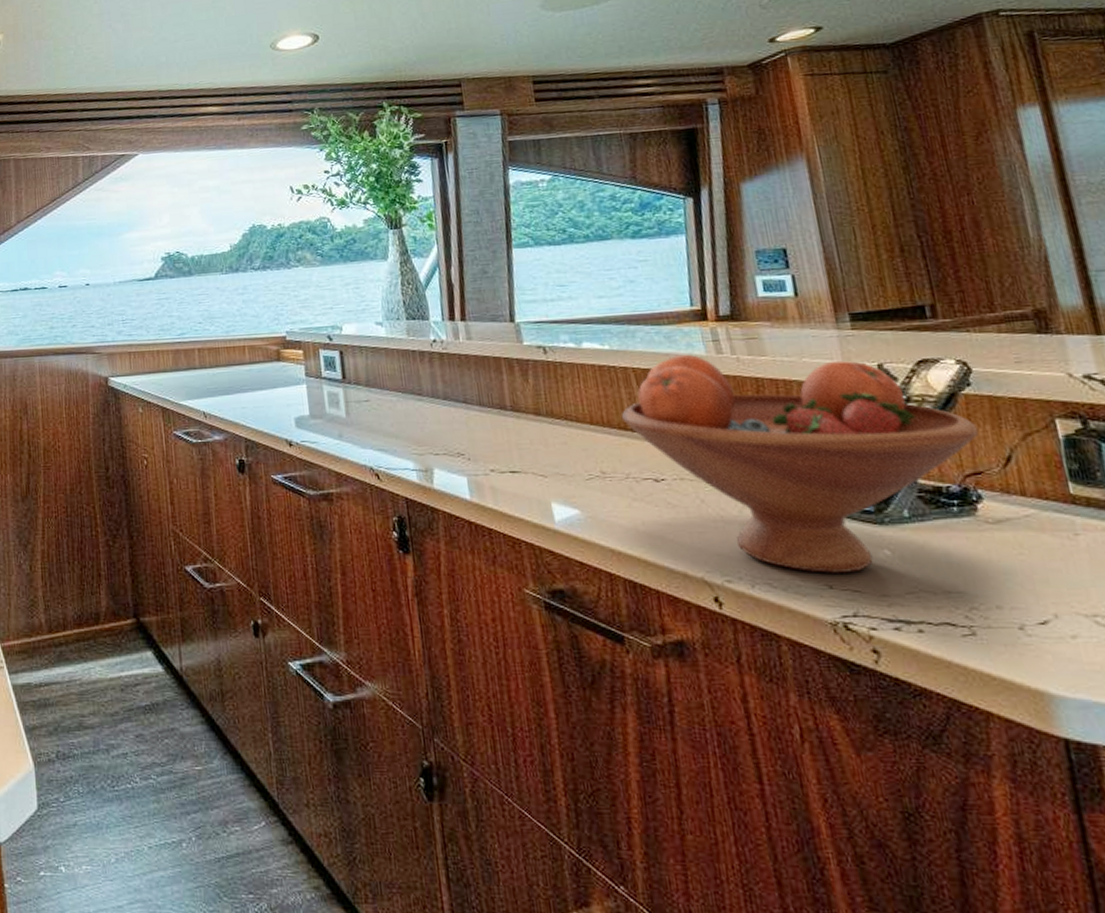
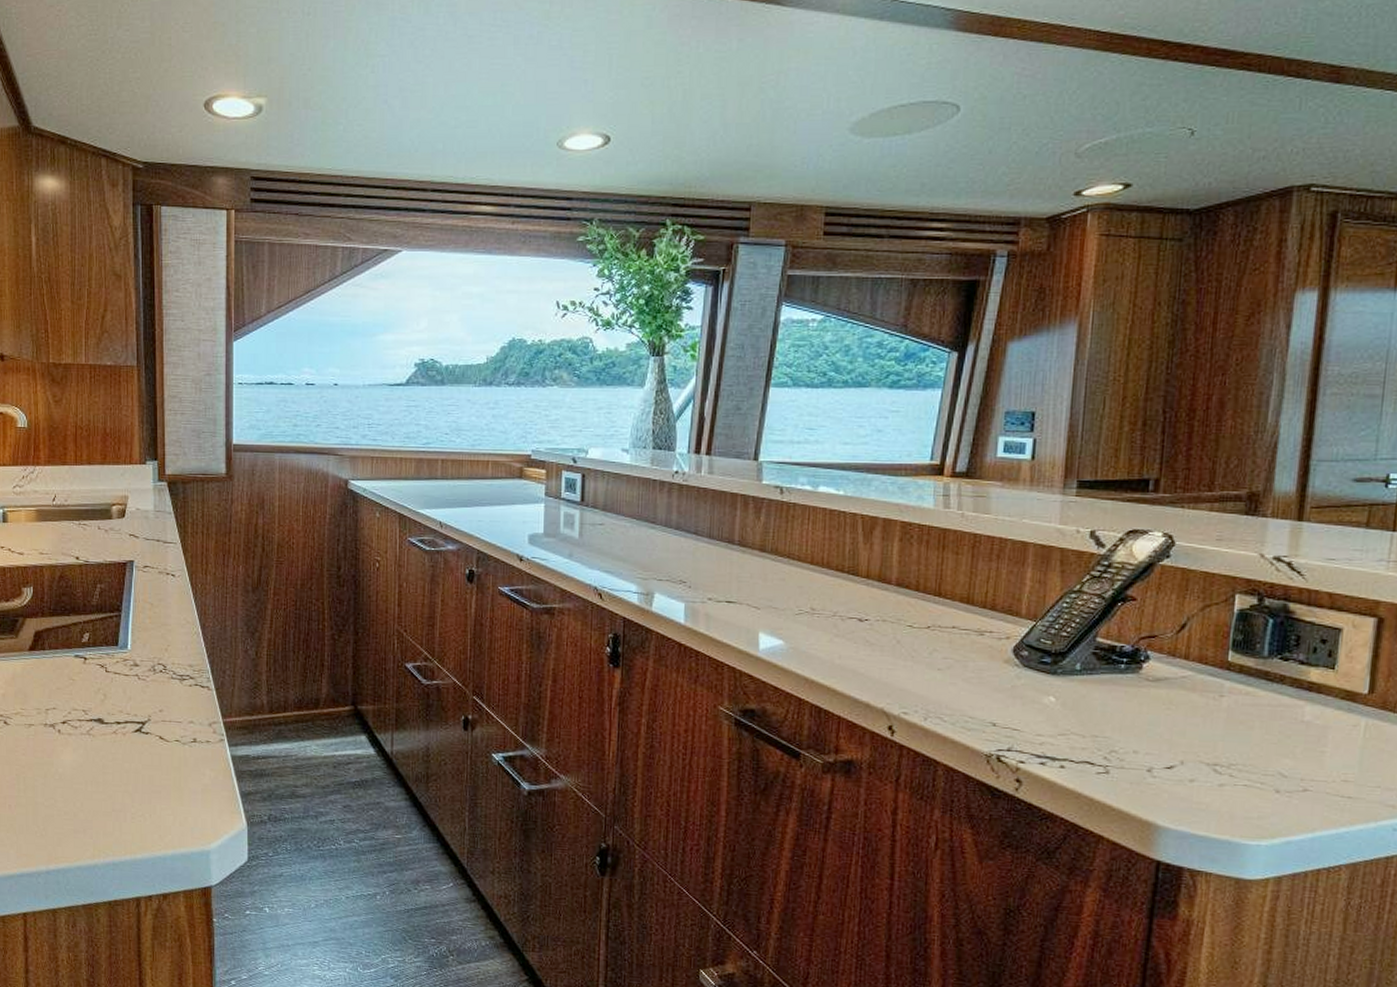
fruit bowl: present [622,354,979,575] -> none [842,505,1165,715]

